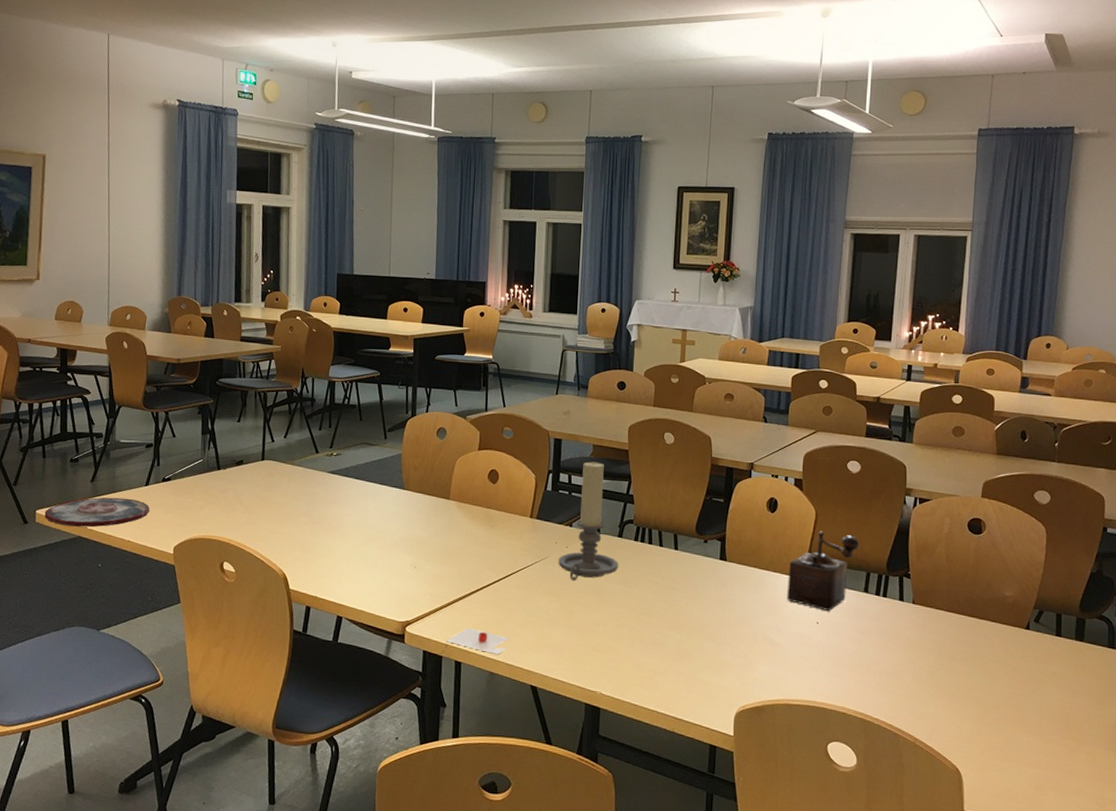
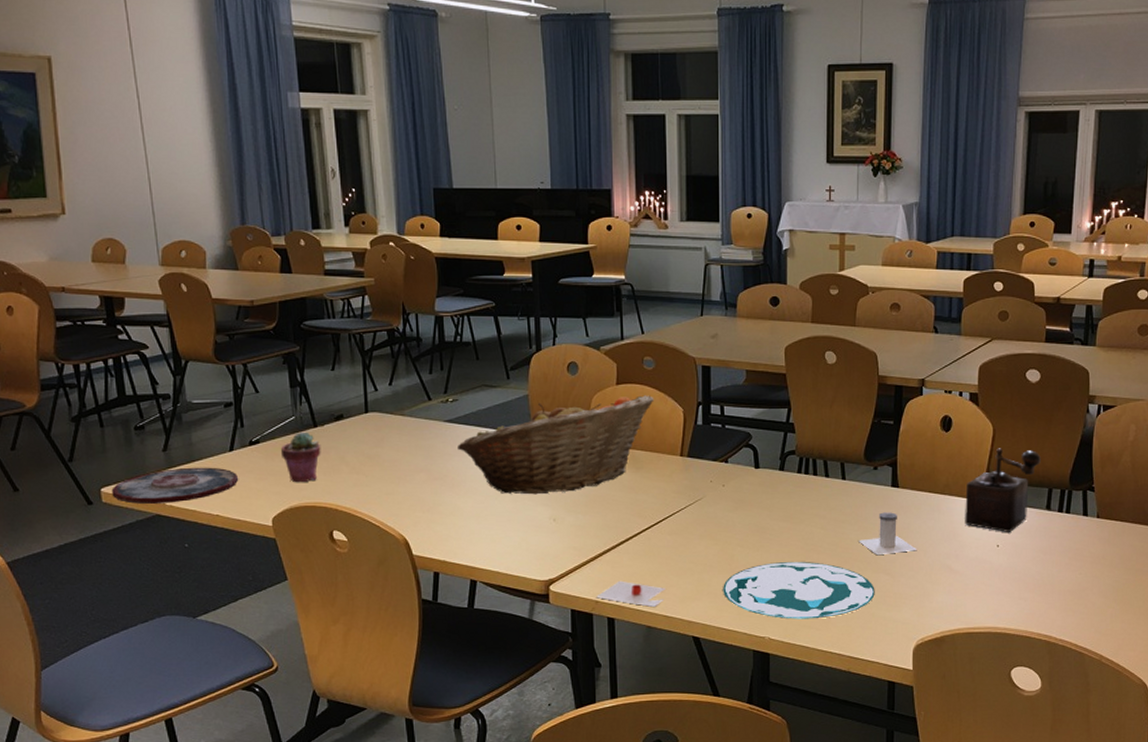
potted succulent: none [187,473,222,518] -> present [280,431,321,483]
fruit basket: none [336,461,511,543] -> present [456,395,654,495]
candle holder: present [558,461,619,581] -> none [715,389,782,522]
plate: none [561,622,701,679] -> present [723,562,875,619]
salt shaker: none [687,583,742,623] -> present [858,512,917,556]

